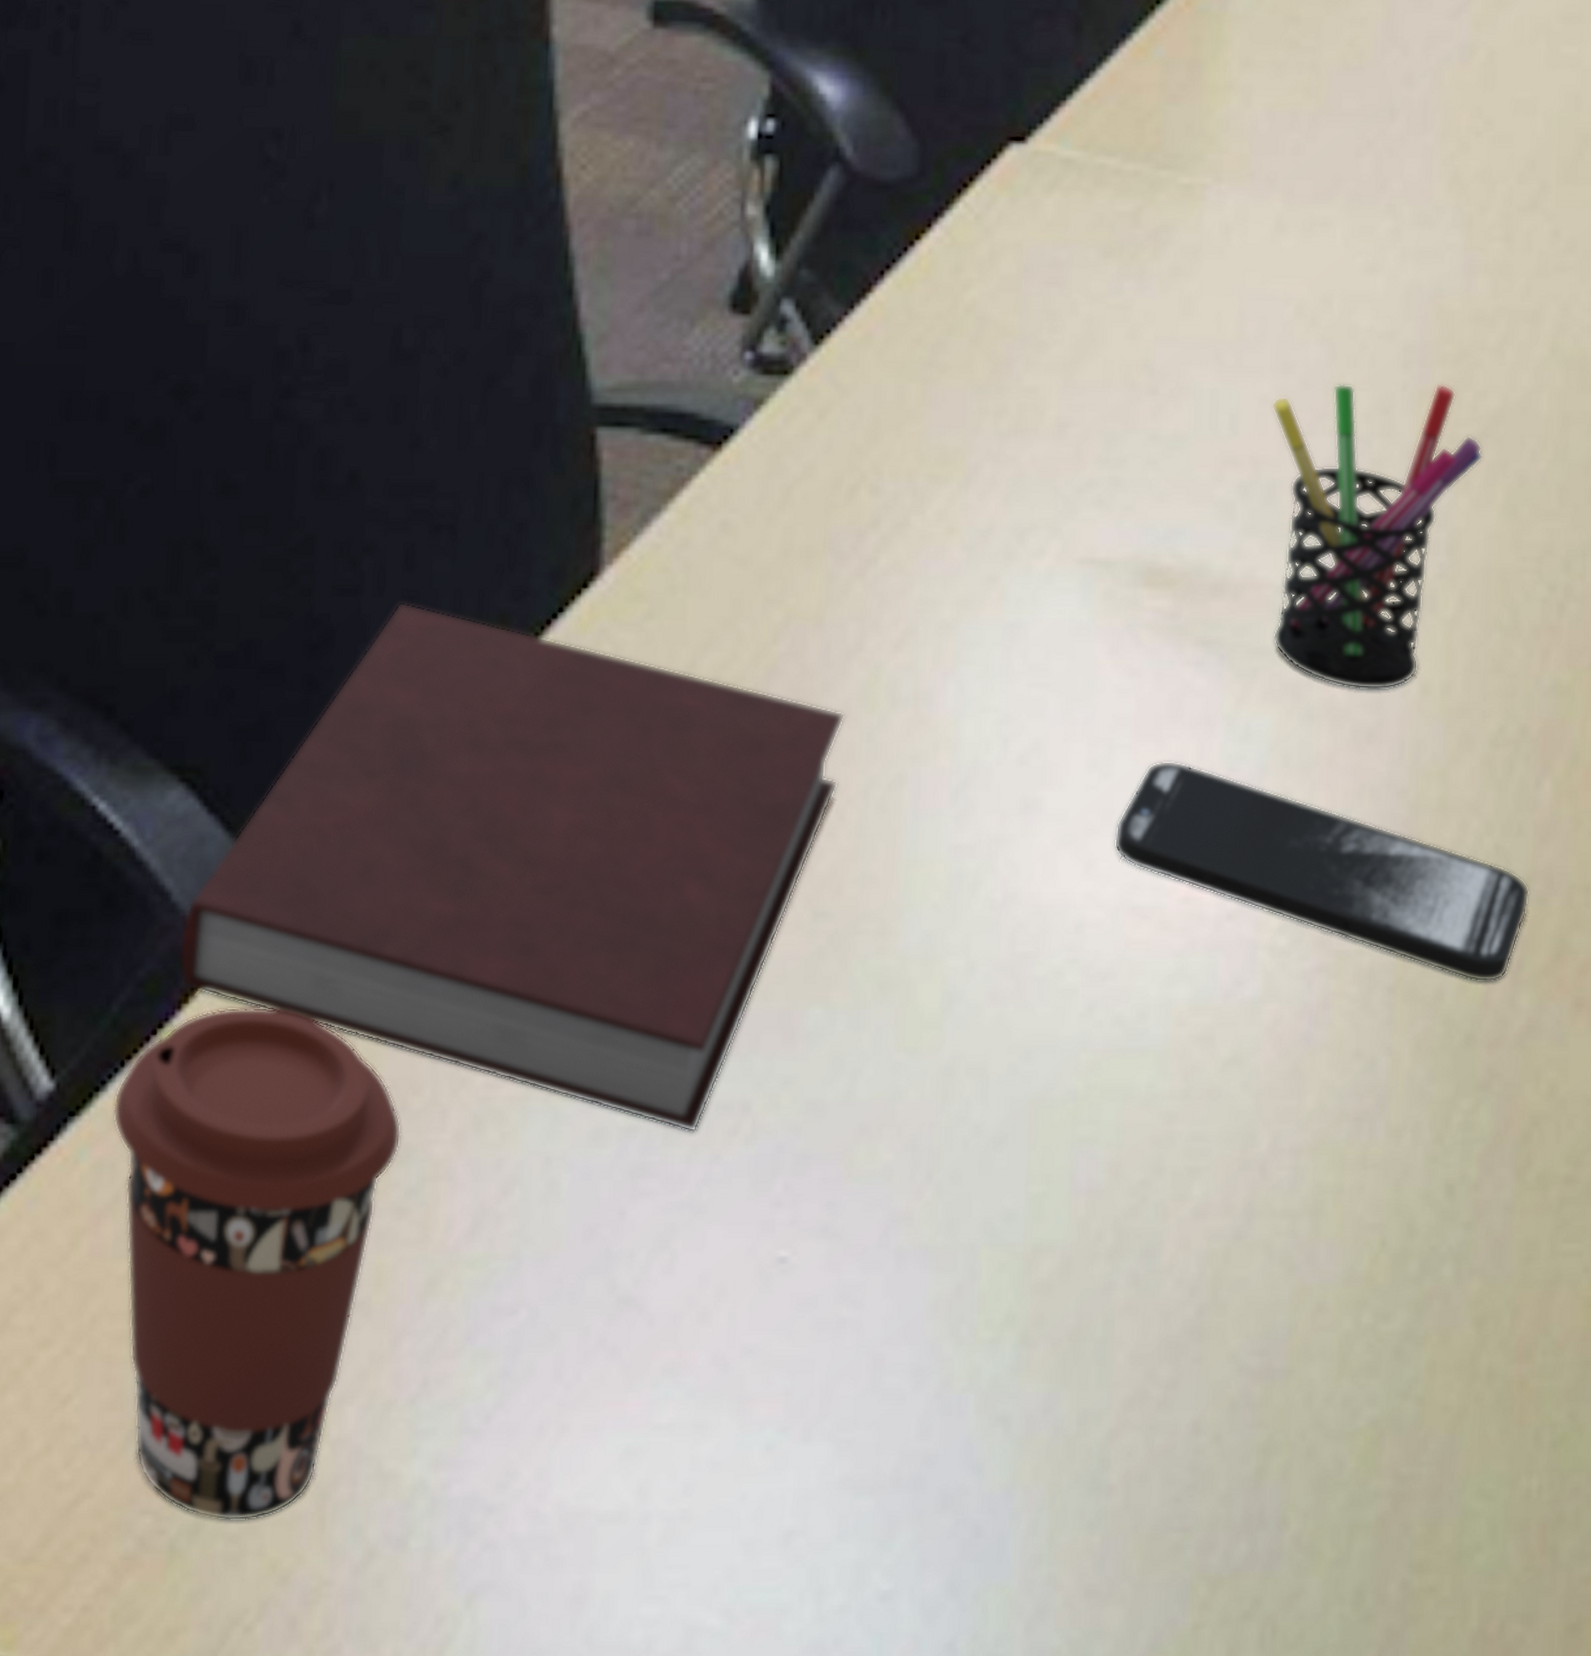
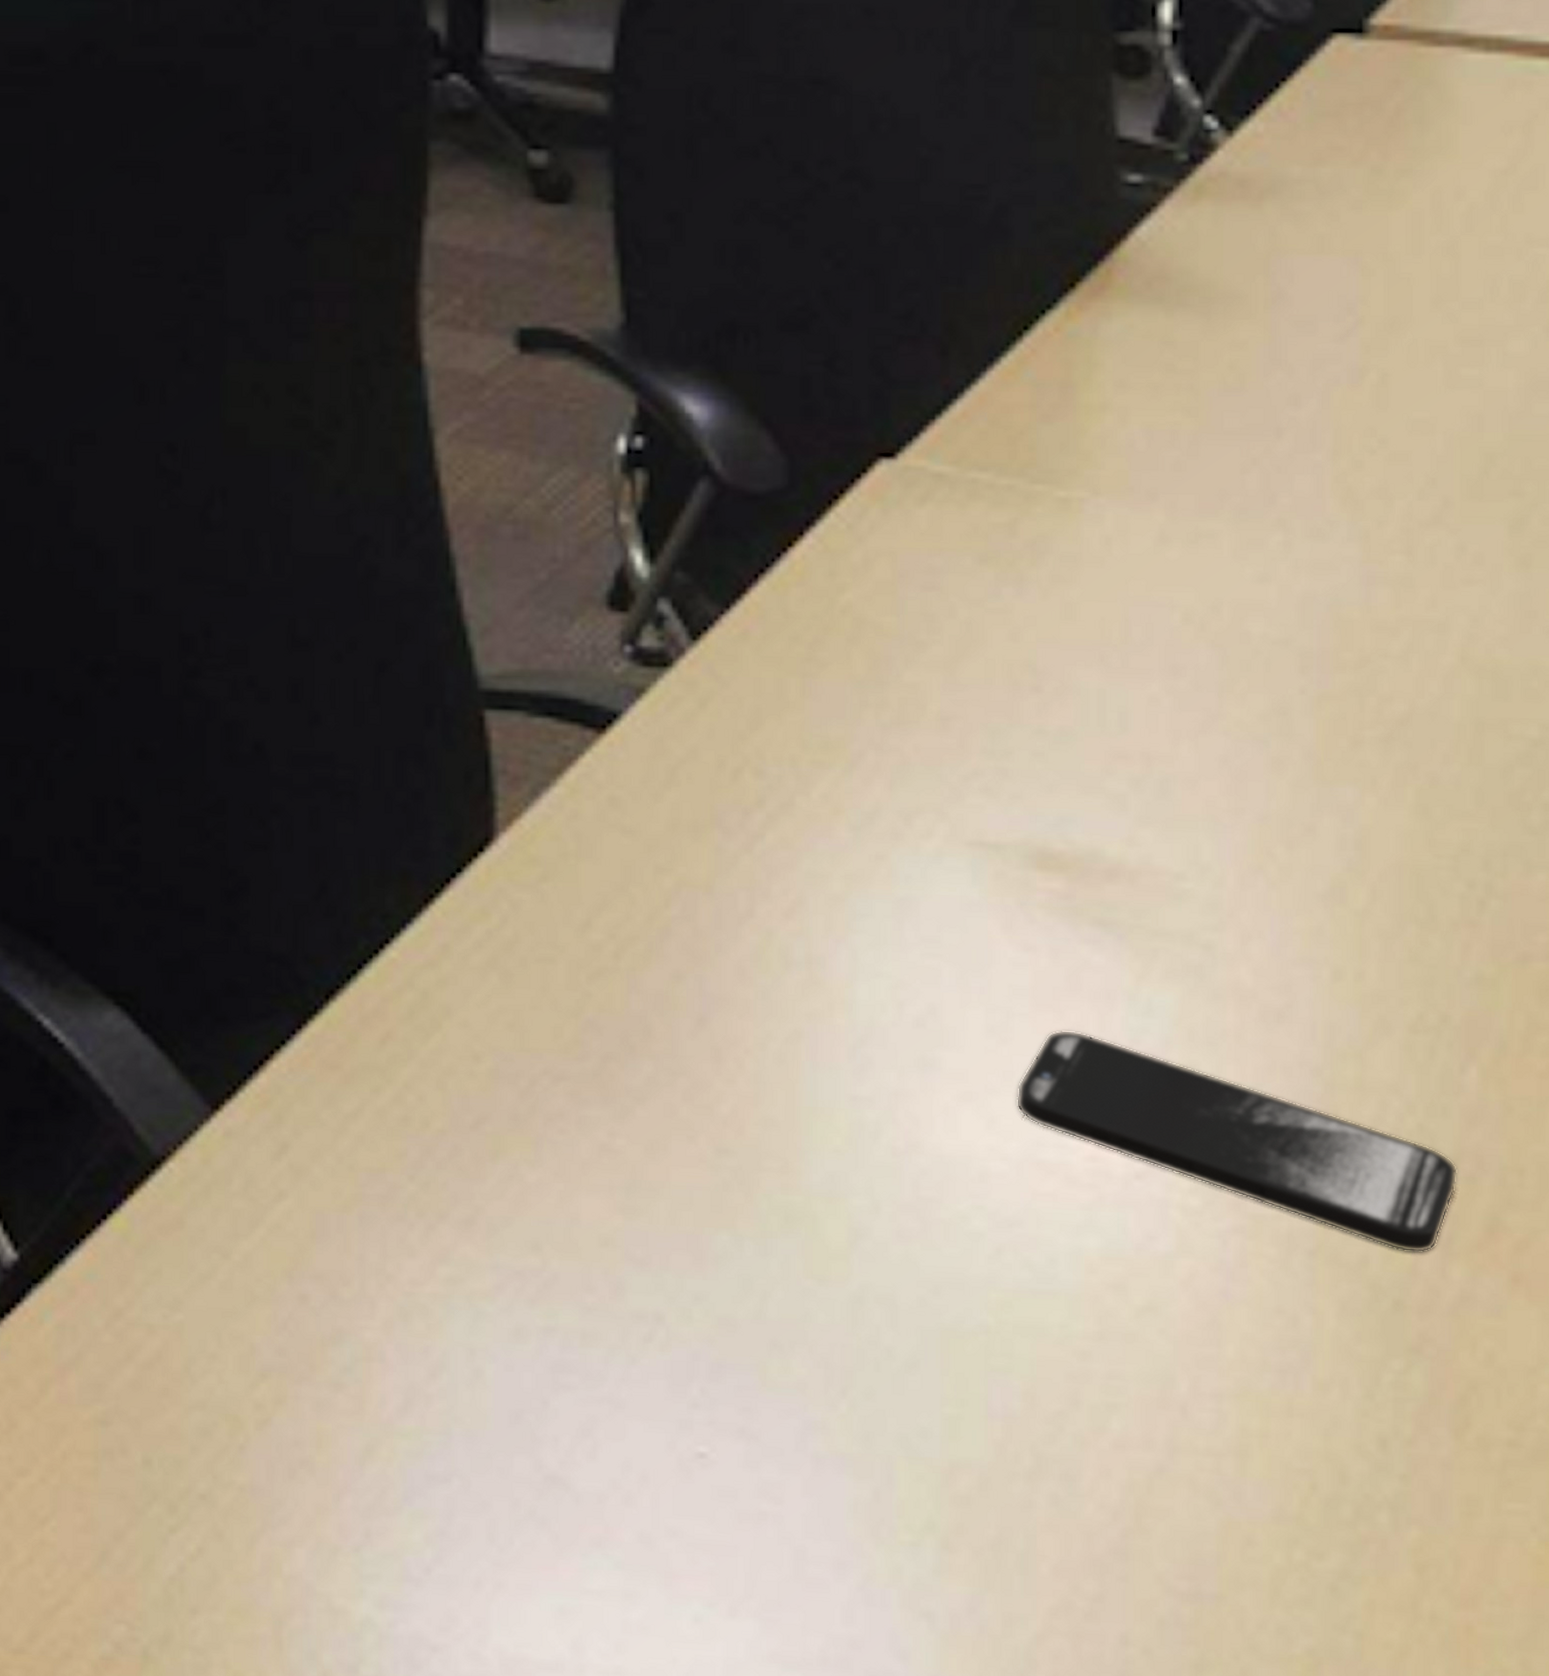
coffee cup: present [112,1006,402,1521] -> none [71,1199,334,1637]
notebook: present [178,602,846,1133] -> none [122,858,740,1337]
pen holder: present [1272,384,1483,690] -> none [1162,686,1391,974]

